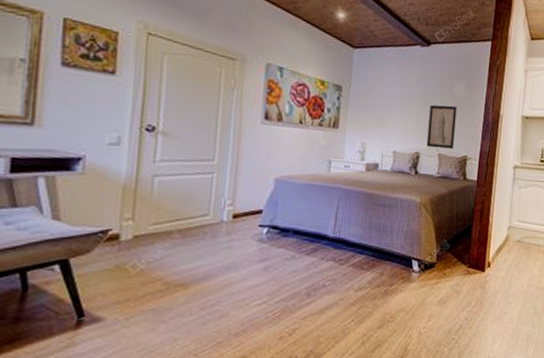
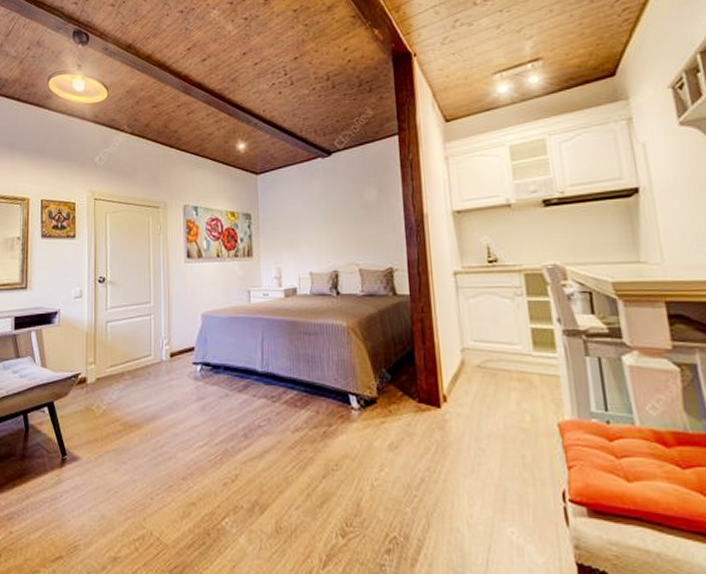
wall art: present [426,104,457,149] -> none [341,213,376,263]

